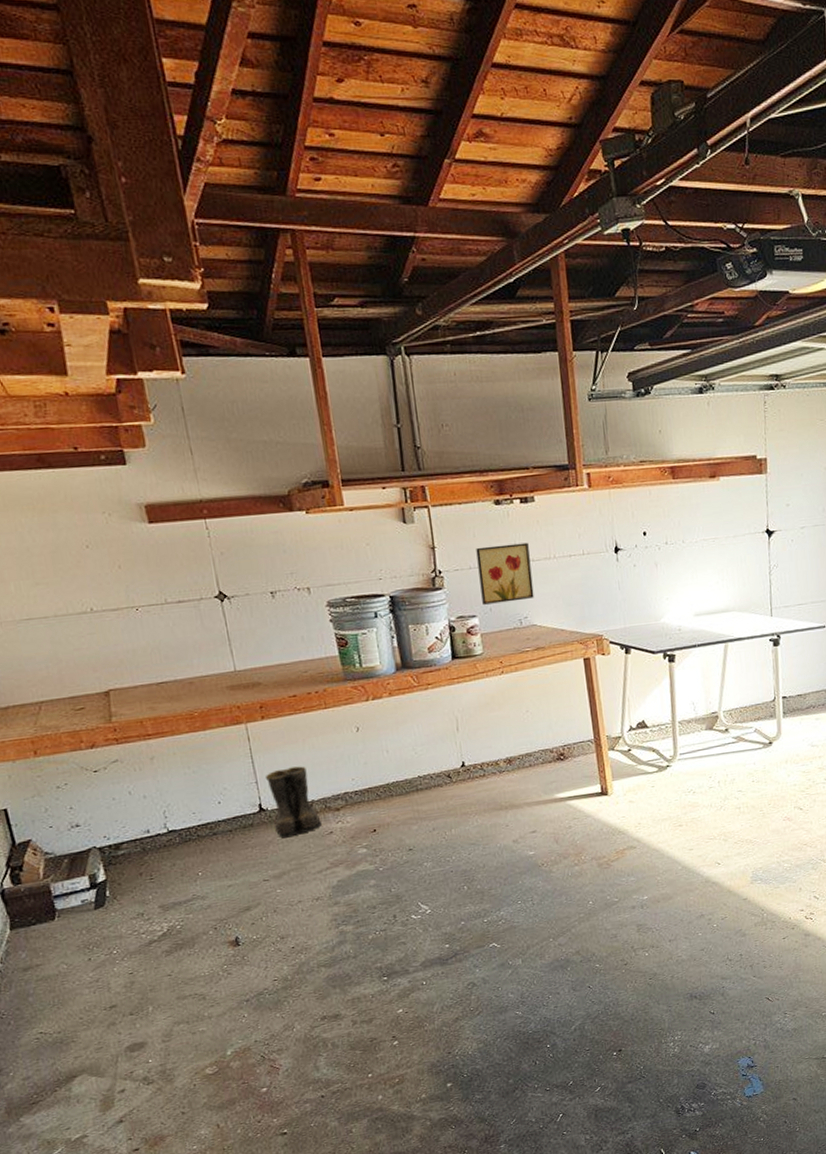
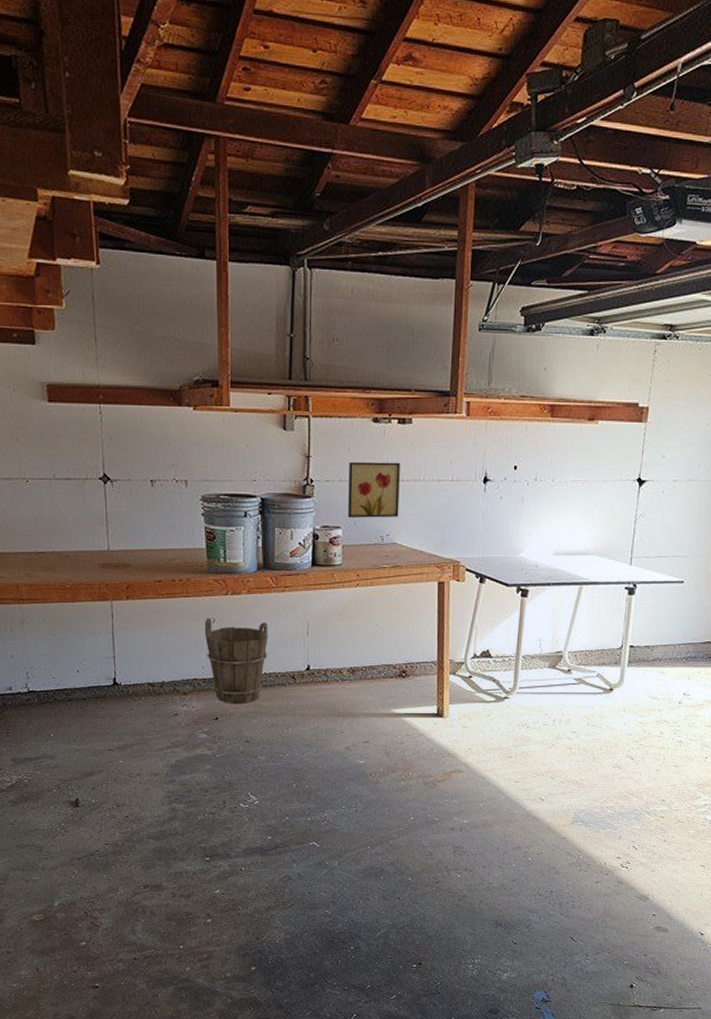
boots: present [265,766,322,838] -> none [122,648,169,713]
bucket: none [348,724,419,813] -> present [205,618,268,703]

